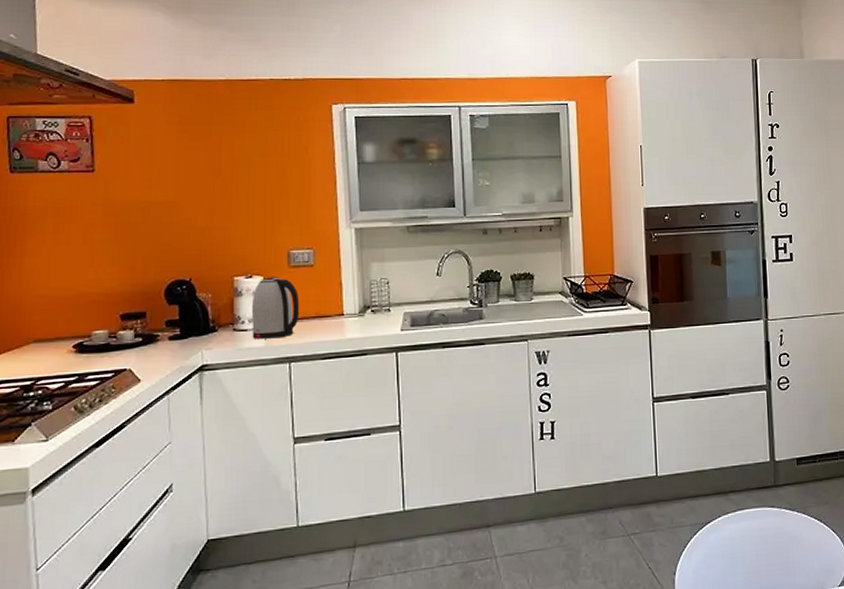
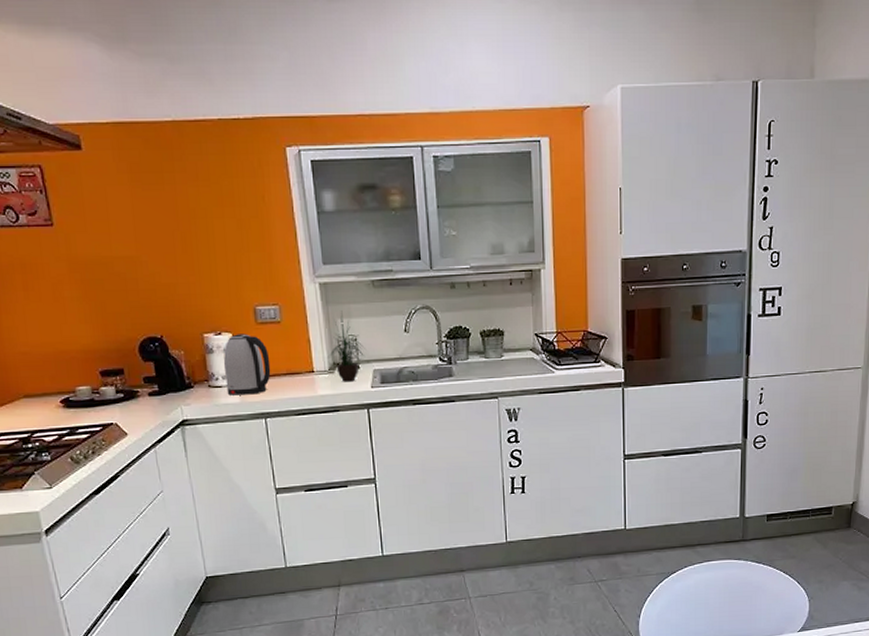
potted plant: none [358,254,397,325] -> present [327,310,365,382]

